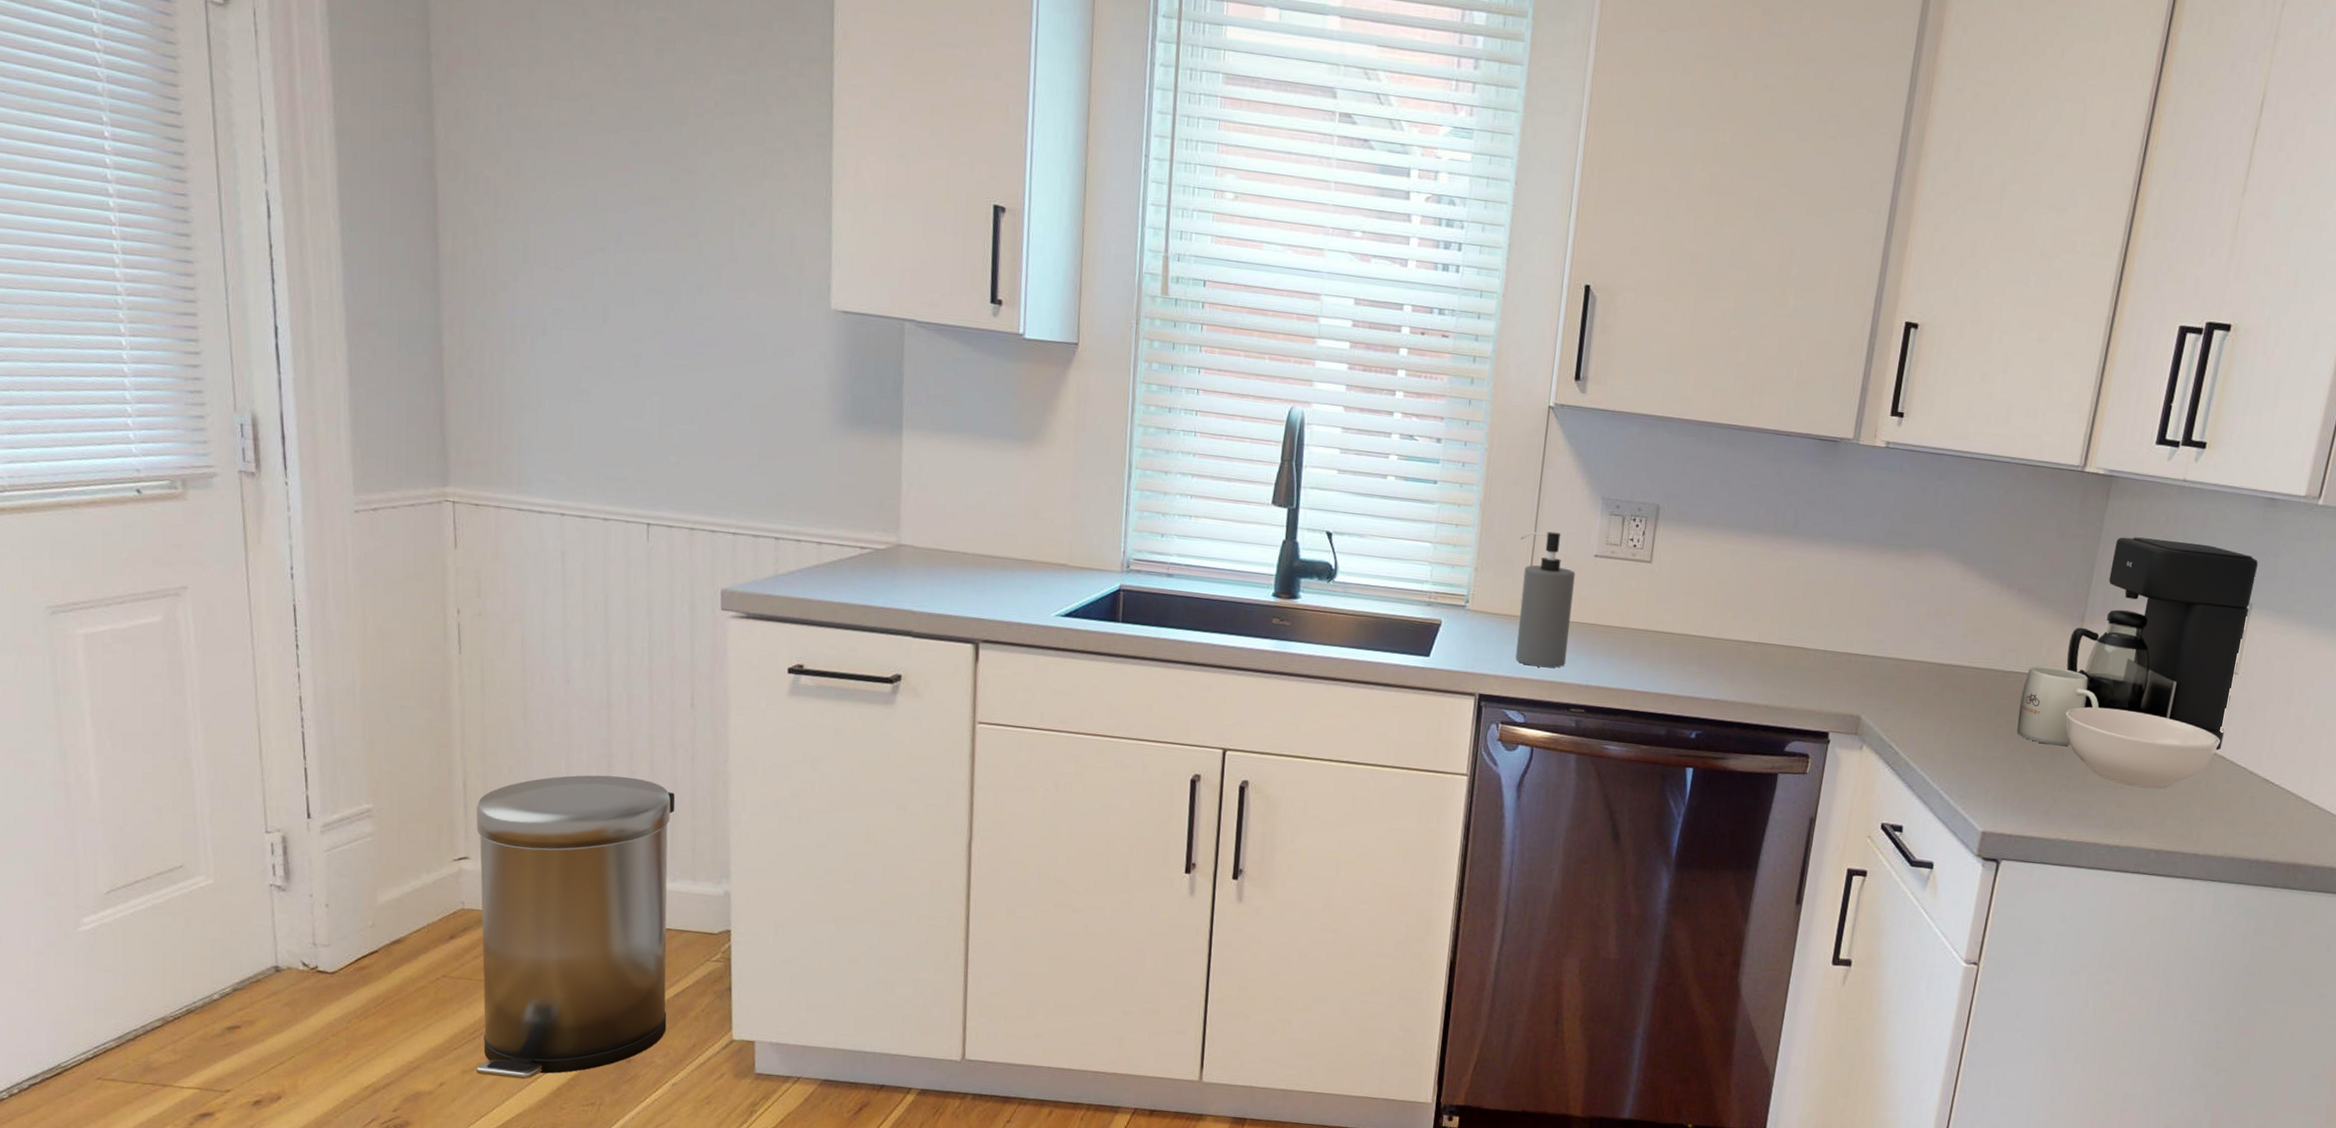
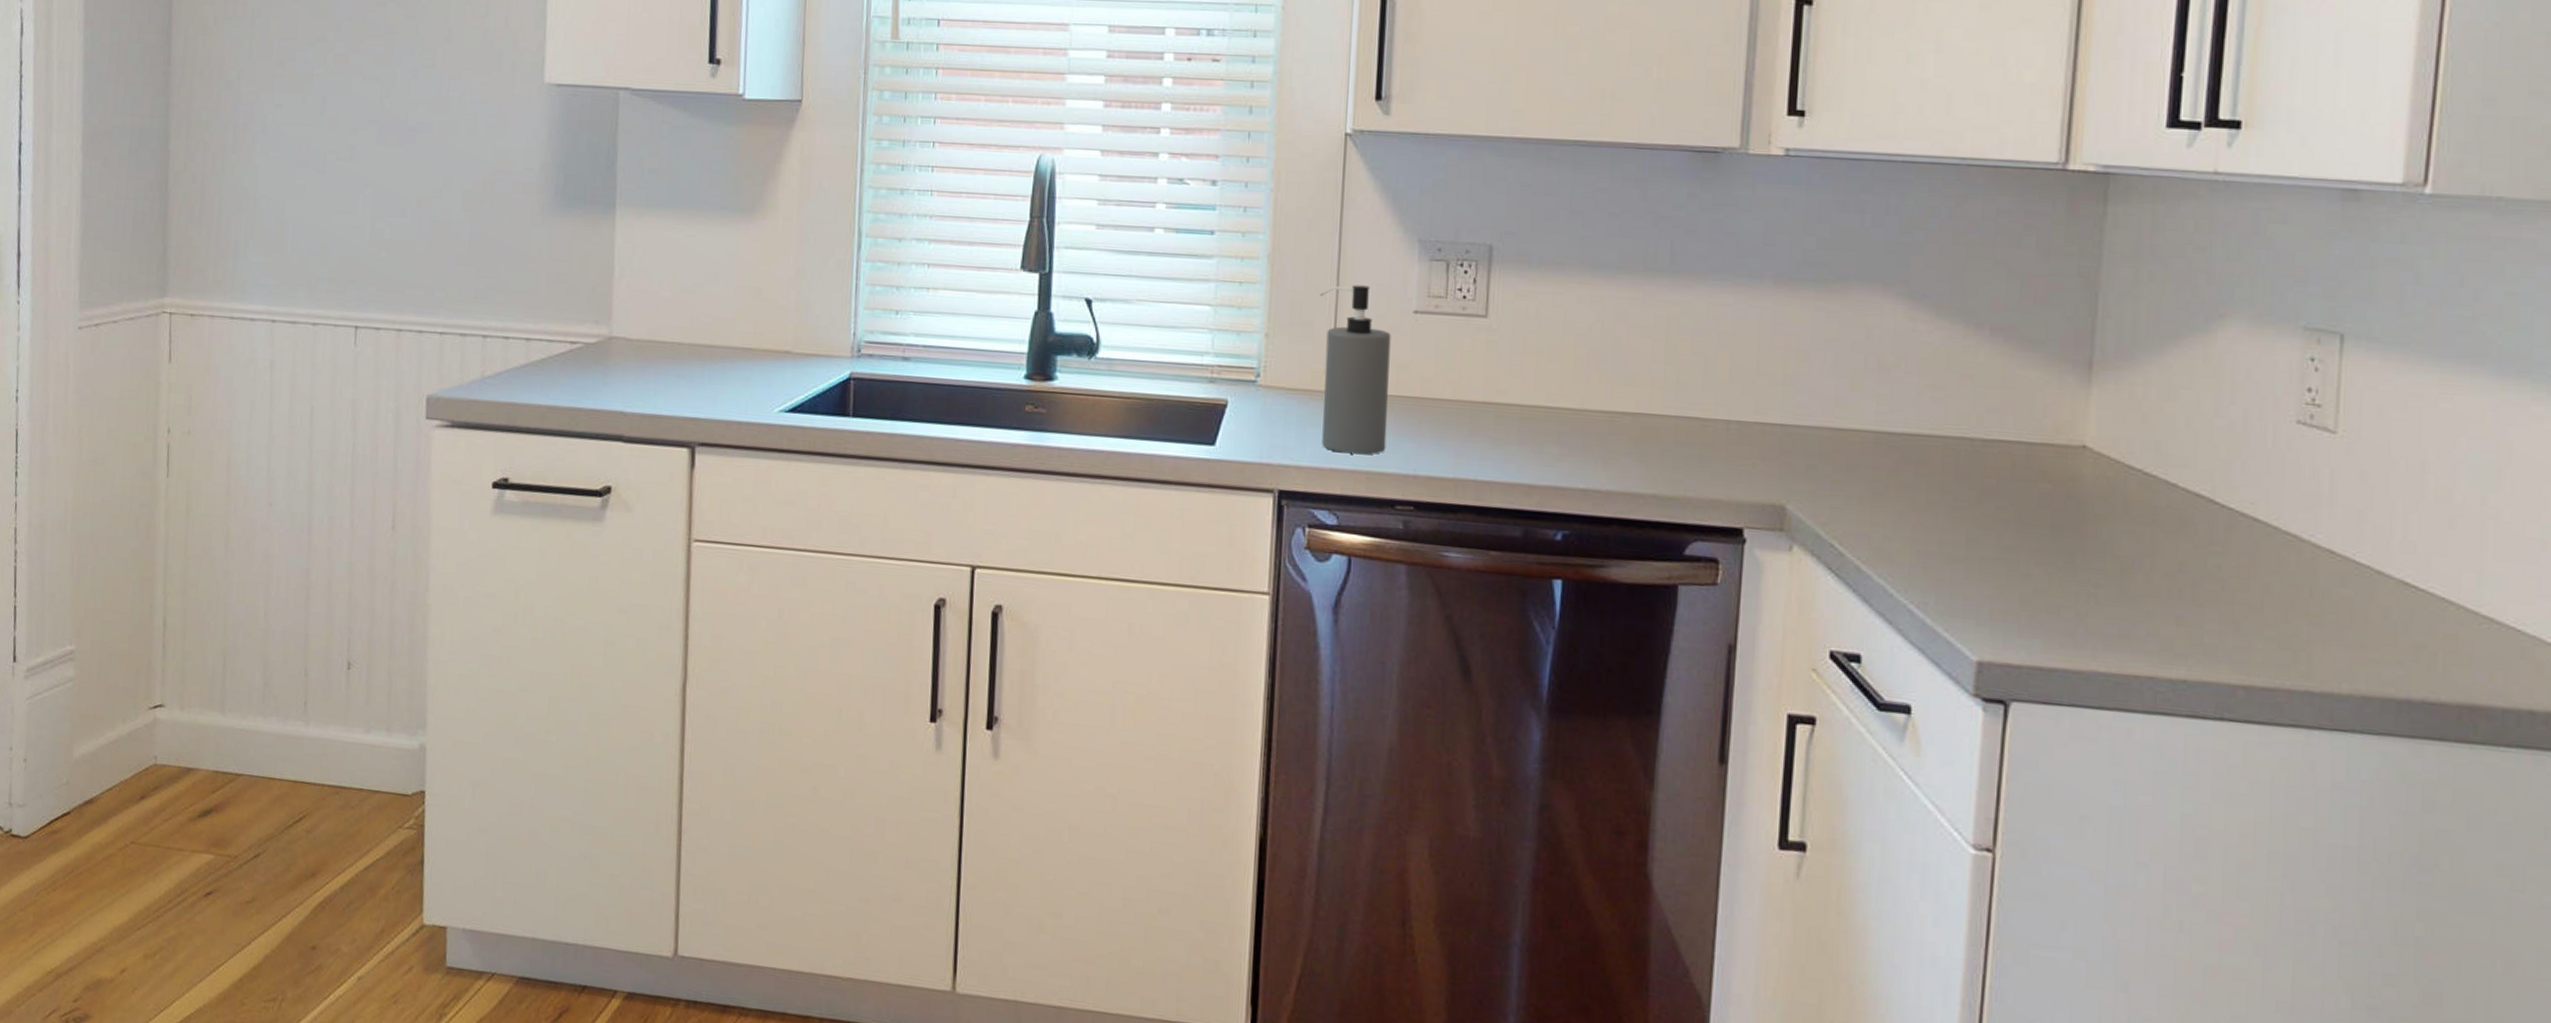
pedal bin: present [476,775,675,1080] -> none [158,609,373,968]
mug: present [2017,665,2100,746] -> none [2011,430,2131,541]
bowl: present [2065,706,2221,790] -> none [2080,484,2323,599]
coffee maker: present [2066,537,2258,750] -> none [2073,252,2344,542]

